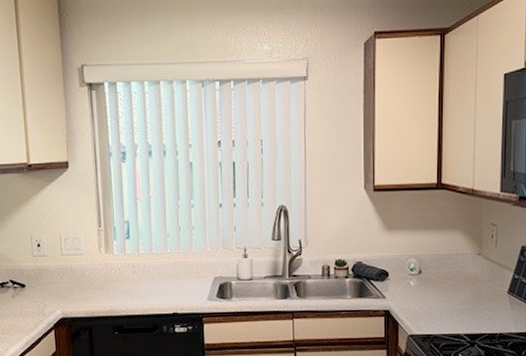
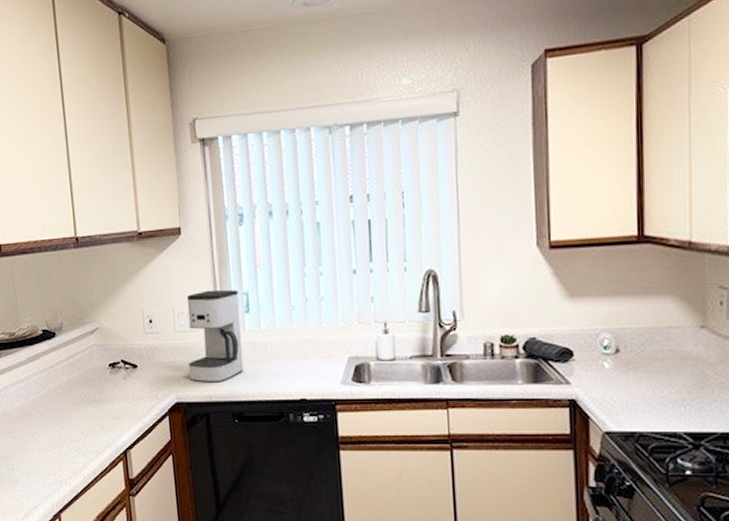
coffee maker: none [72,218,124,300] -> present [186,289,244,383]

